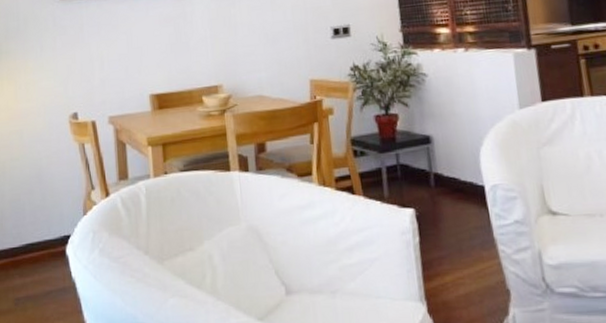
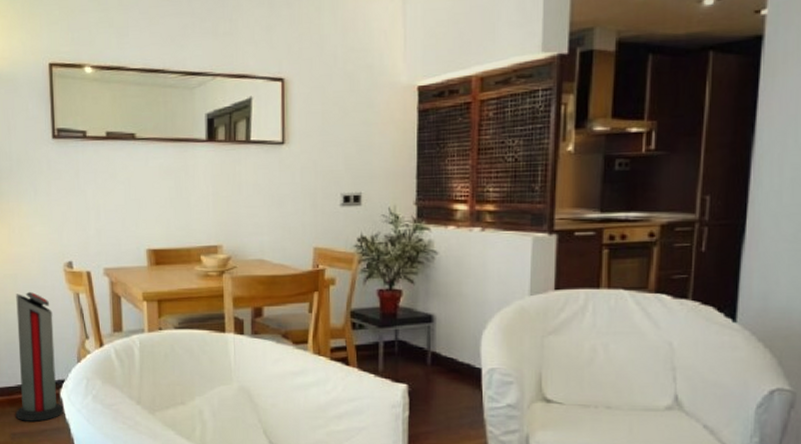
air purifier: none [20,145,70,284] -> present [15,291,64,422]

